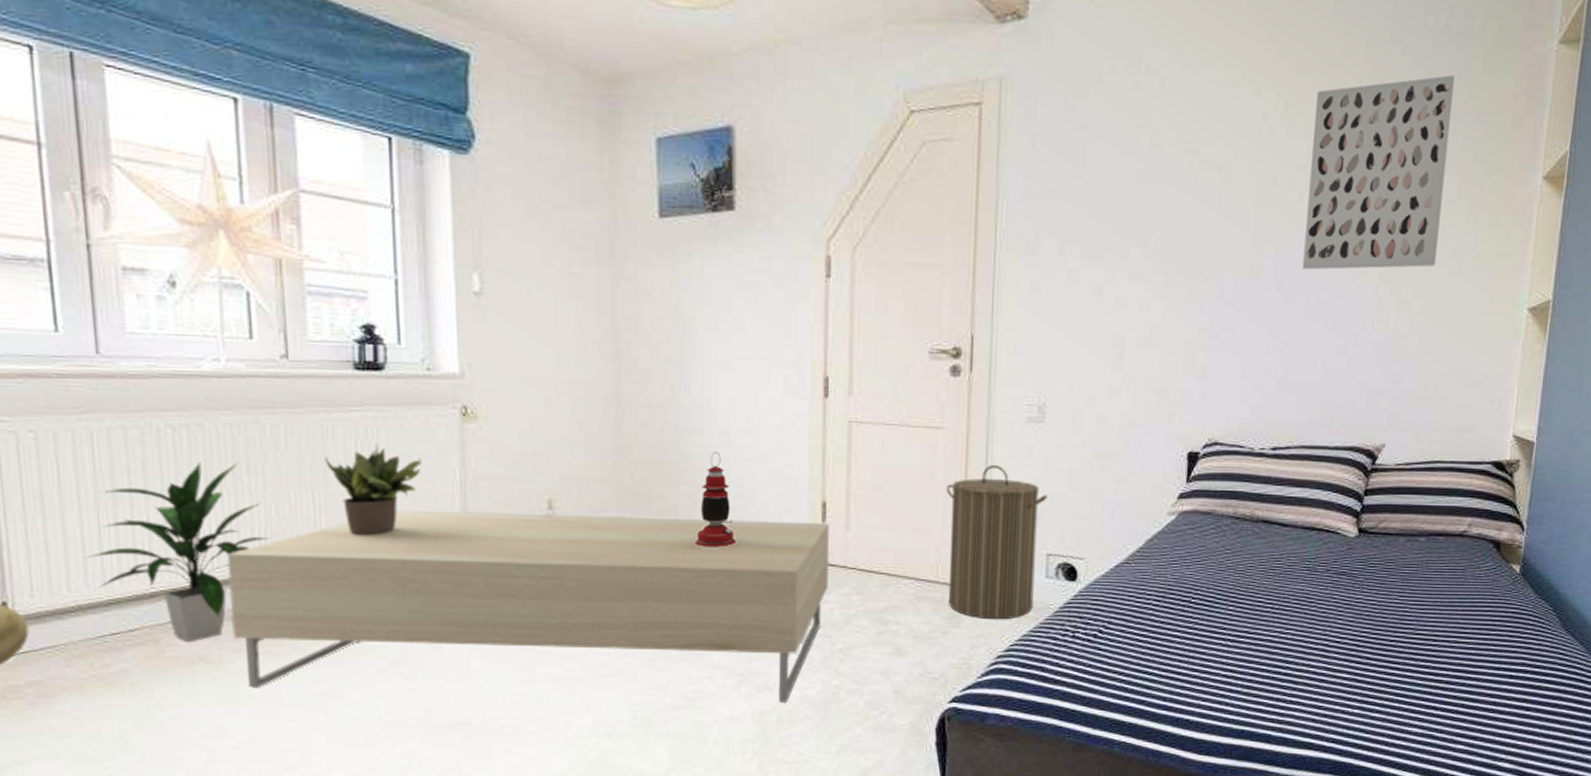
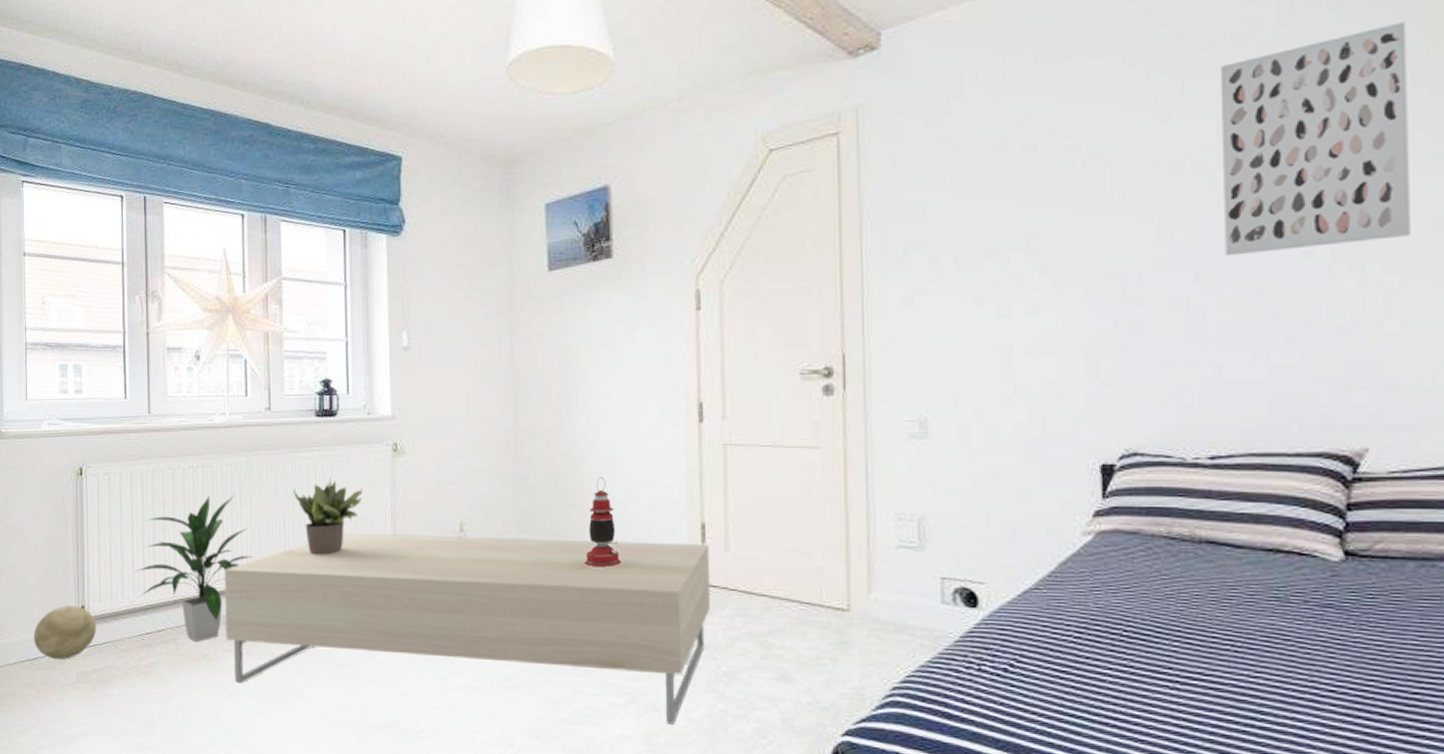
laundry hamper: present [946,465,1048,620] -> none [825,484,937,648]

